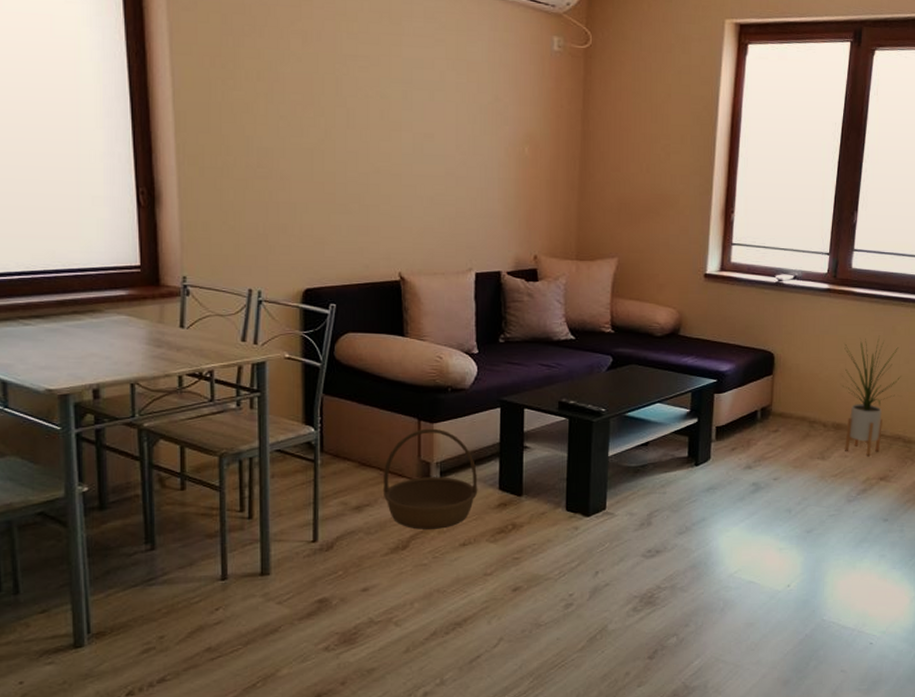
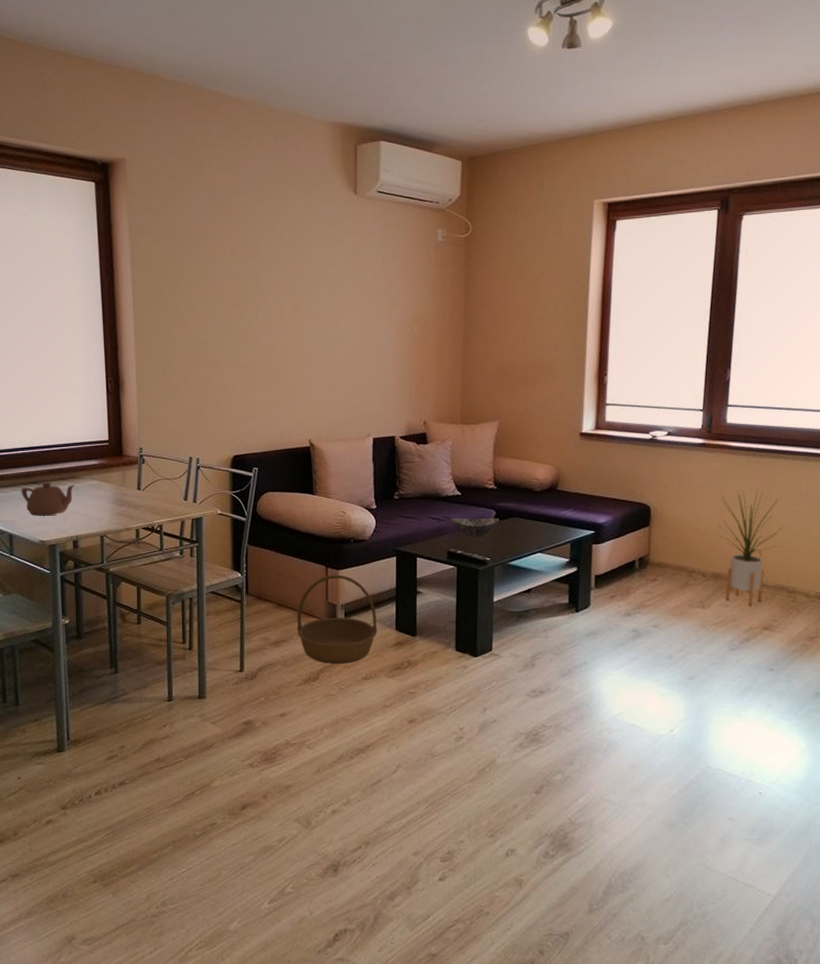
teapot: none [18,316,96,359] -> present [21,482,76,516]
decorative bowl: none [562,364,616,385] -> present [450,517,499,537]

